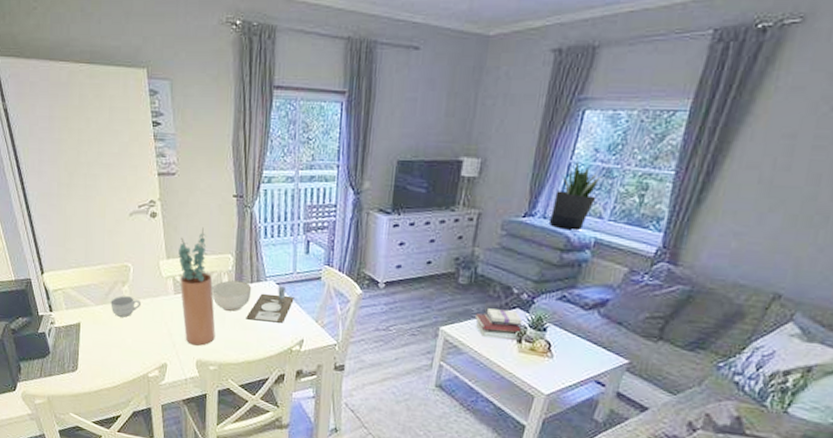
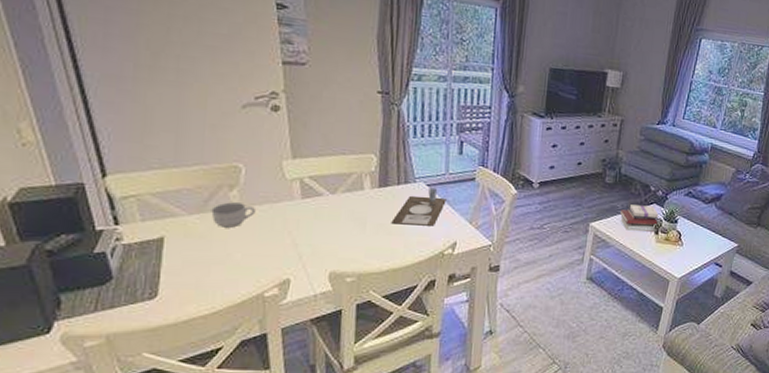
vase: present [178,227,216,346] -> none [308,124,354,256]
bowl: present [211,280,252,311] -> none [349,182,399,216]
planter: present [548,160,603,231] -> none [677,79,716,138]

